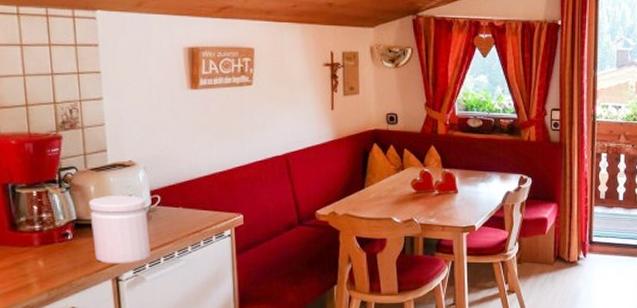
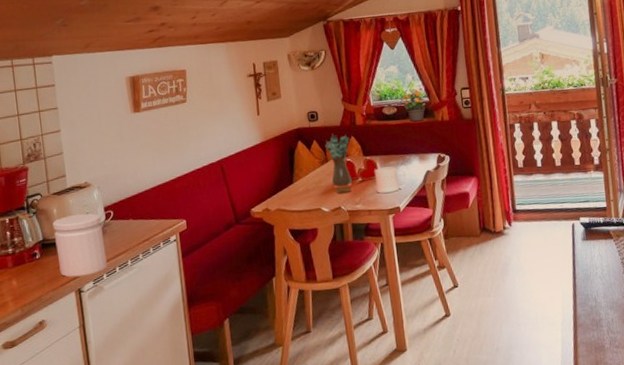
vase: none [402,141,429,204] -> present [324,134,353,194]
mug: none [452,182,485,211] -> present [374,166,407,194]
flowerpot: none [489,103,512,138] -> present [402,89,426,122]

